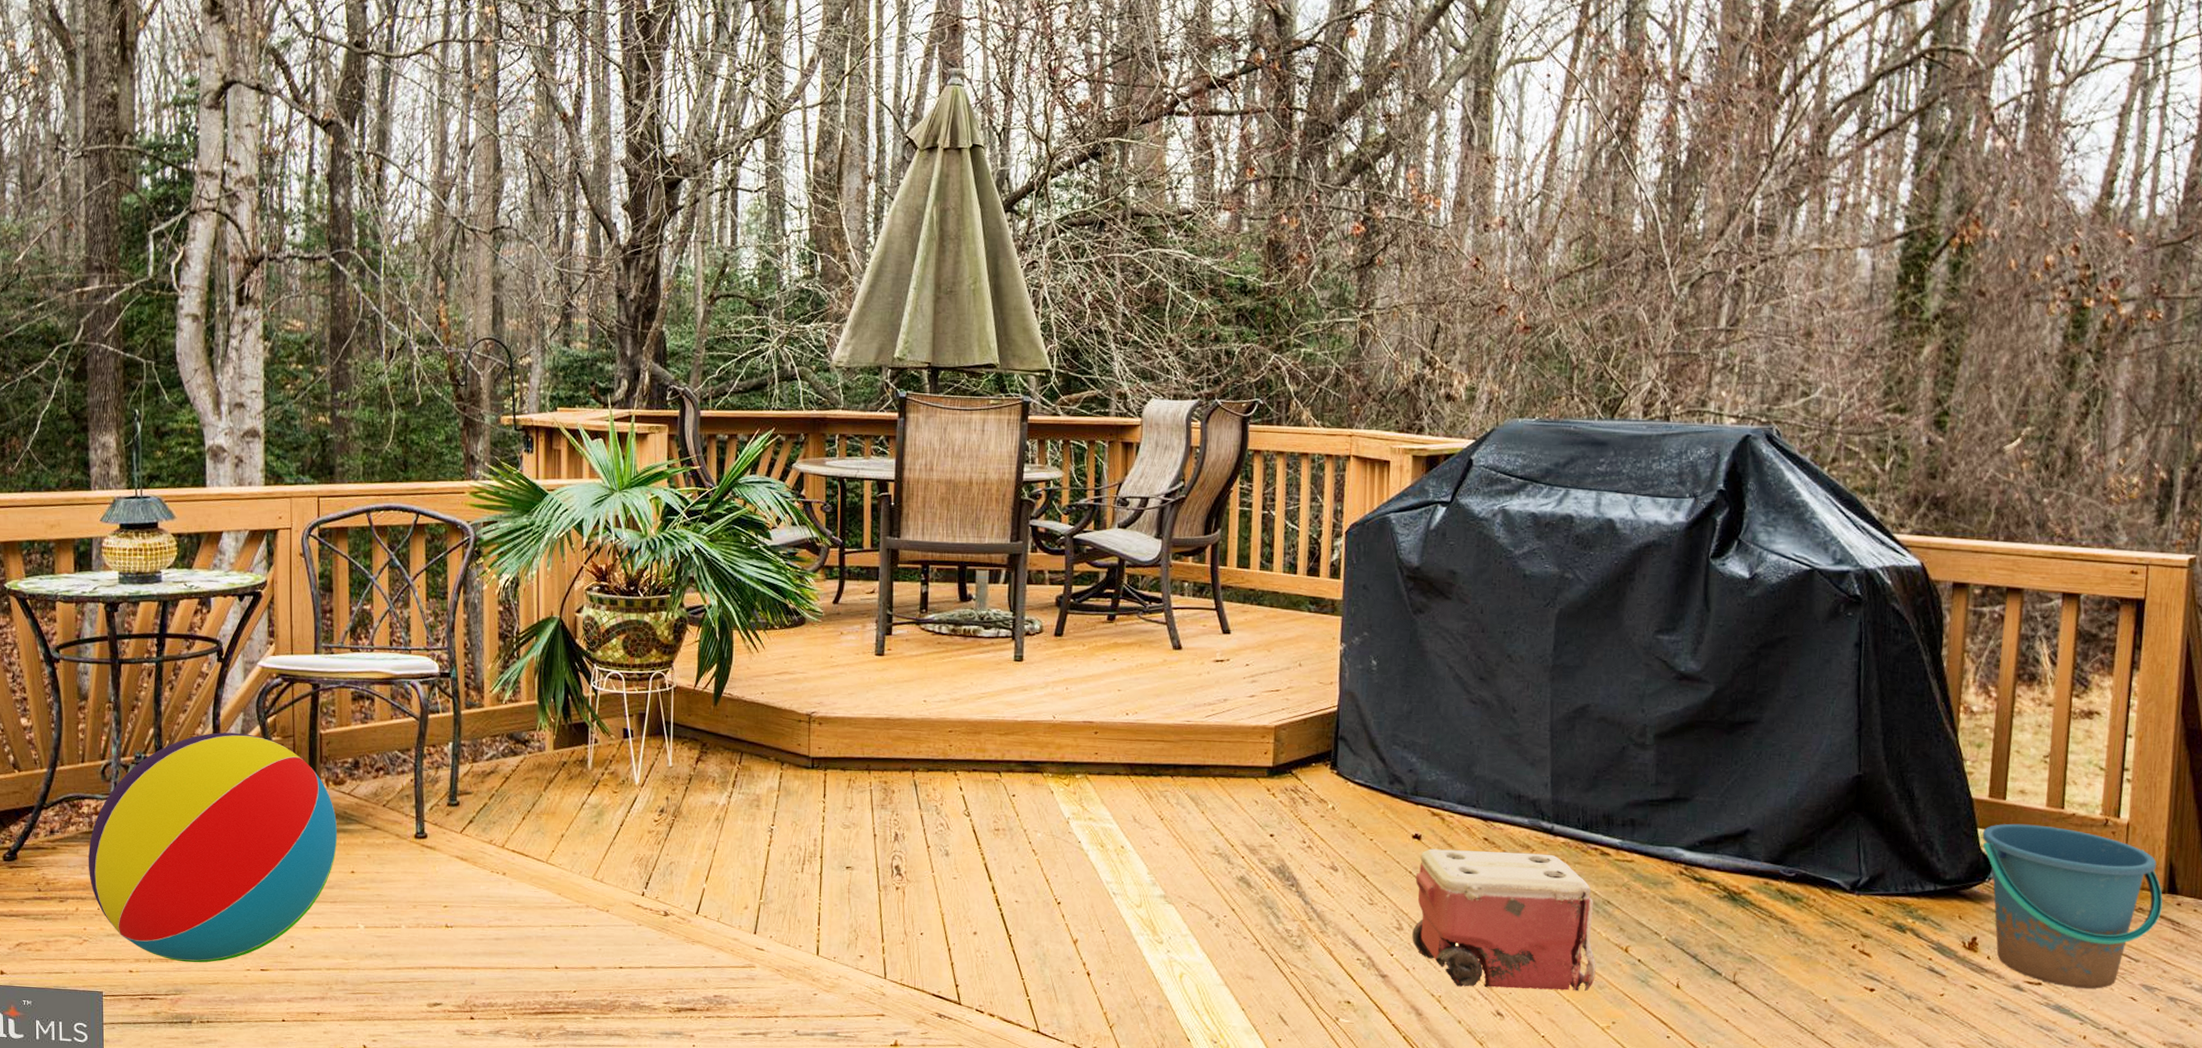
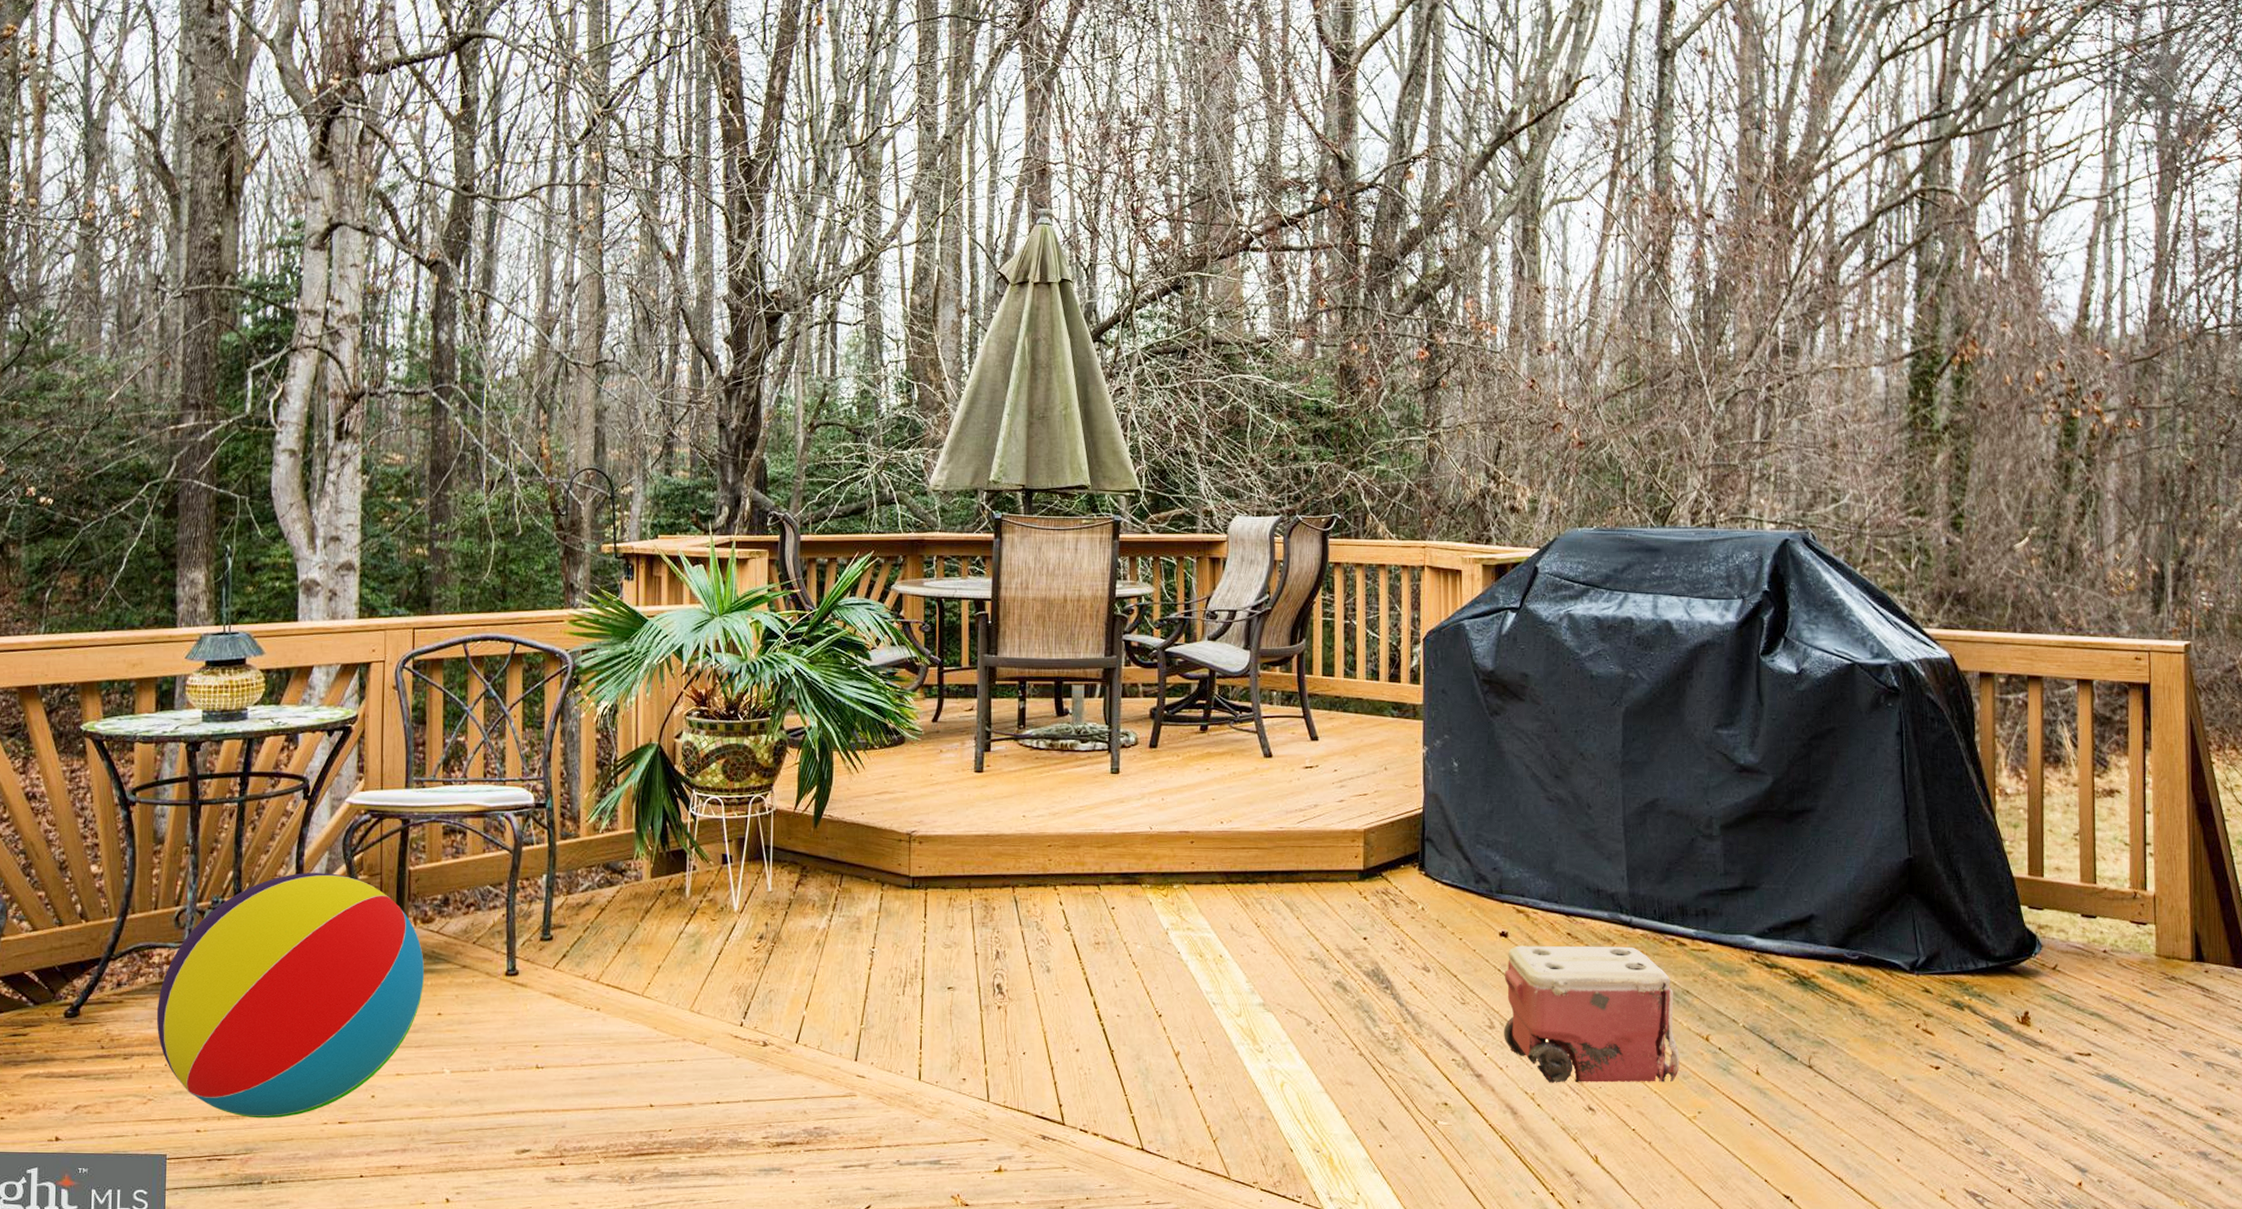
bucket: present [1982,823,2163,989] -> none [2025,899,2192,1057]

